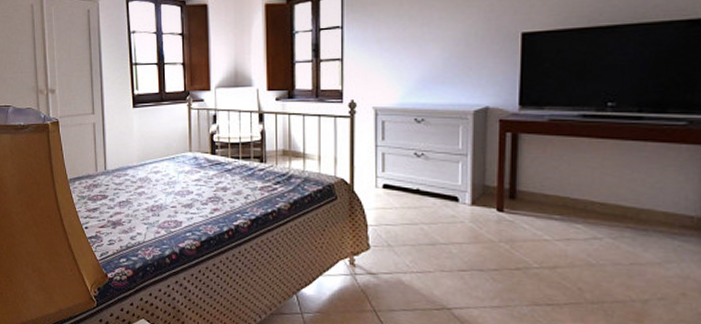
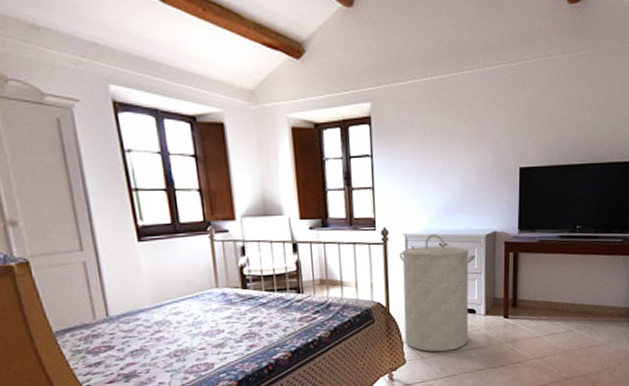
laundry hamper: none [368,108,460,243] -> present [399,234,475,352]

